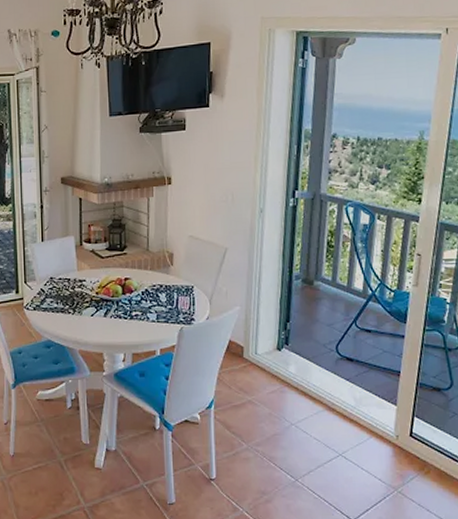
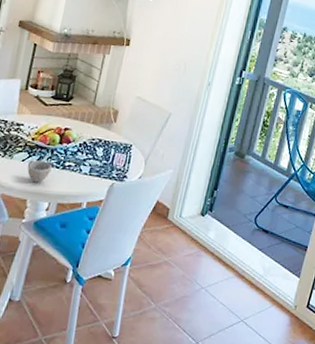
cup: none [97,313,121,336] -> present [27,160,53,183]

